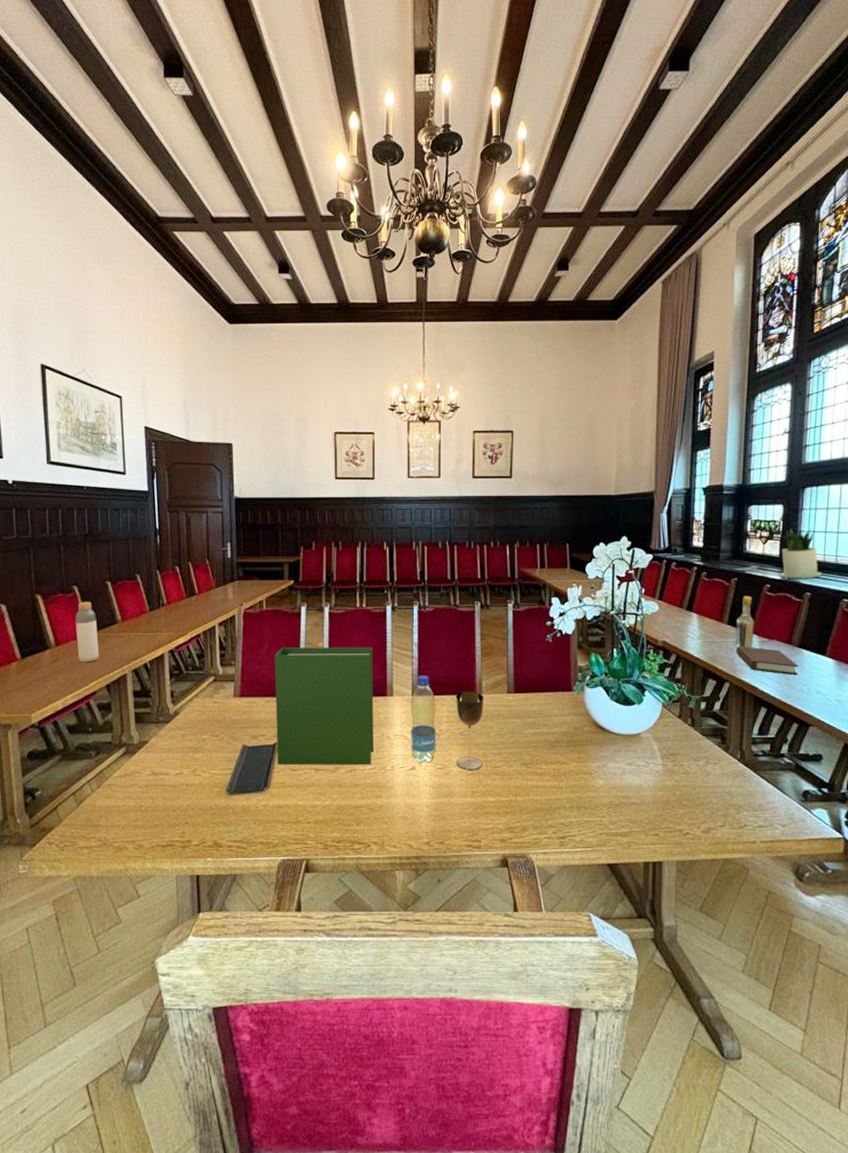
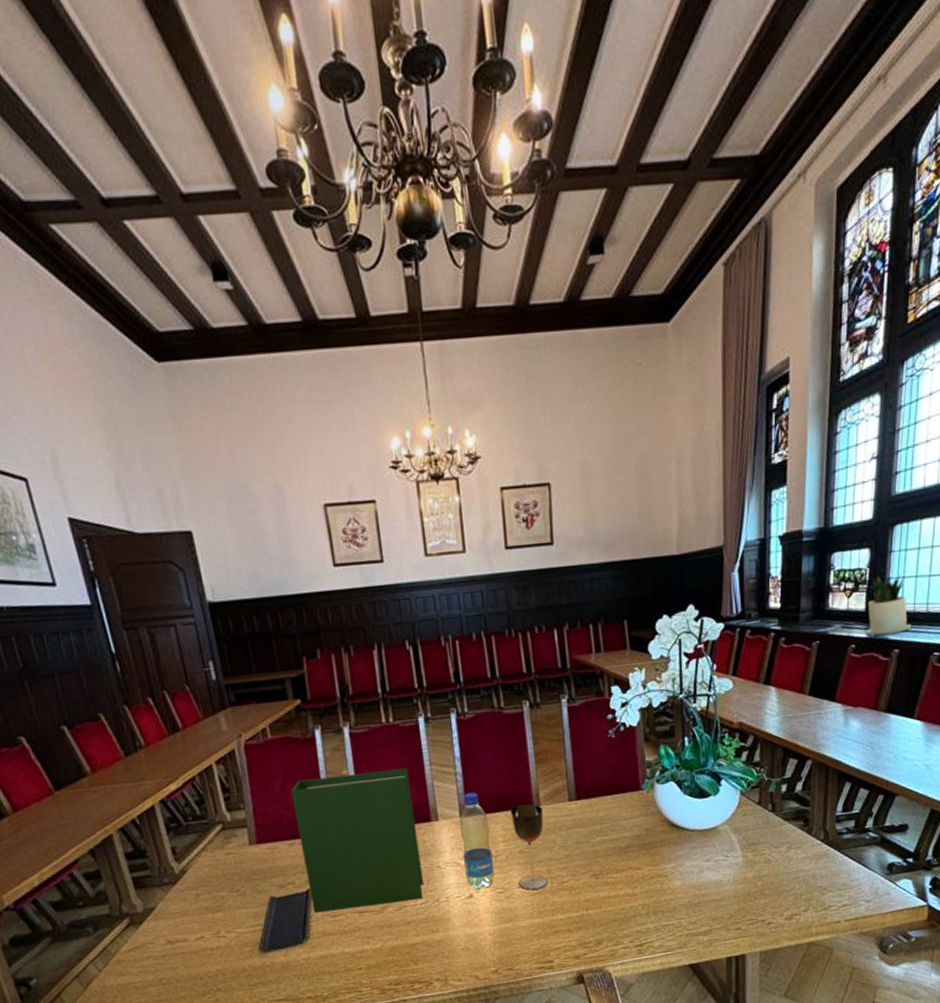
bottle: present [75,601,99,663] -> none [30,753,73,828]
bottle: present [735,596,755,648] -> none [817,660,839,720]
book: present [736,646,799,675] -> none [819,717,885,744]

